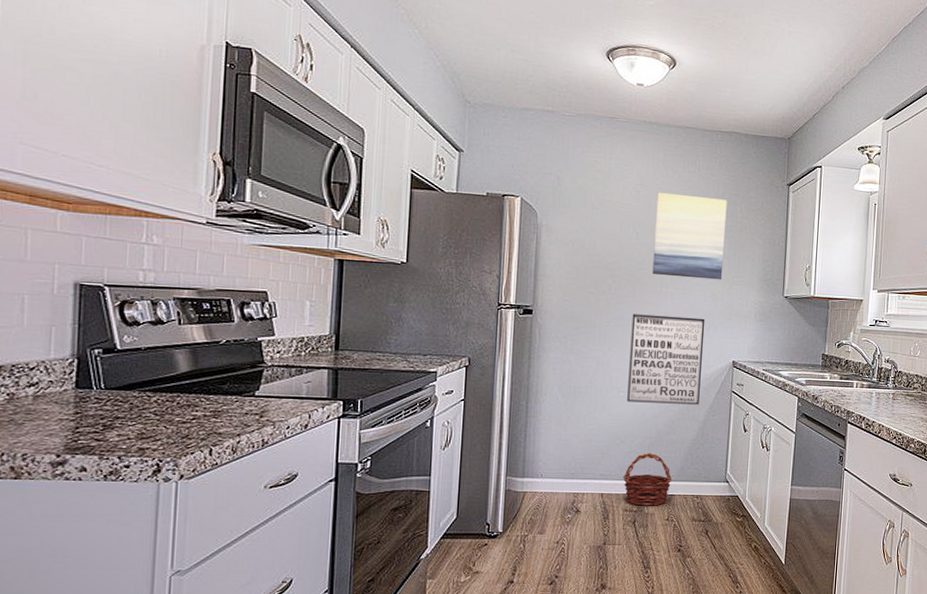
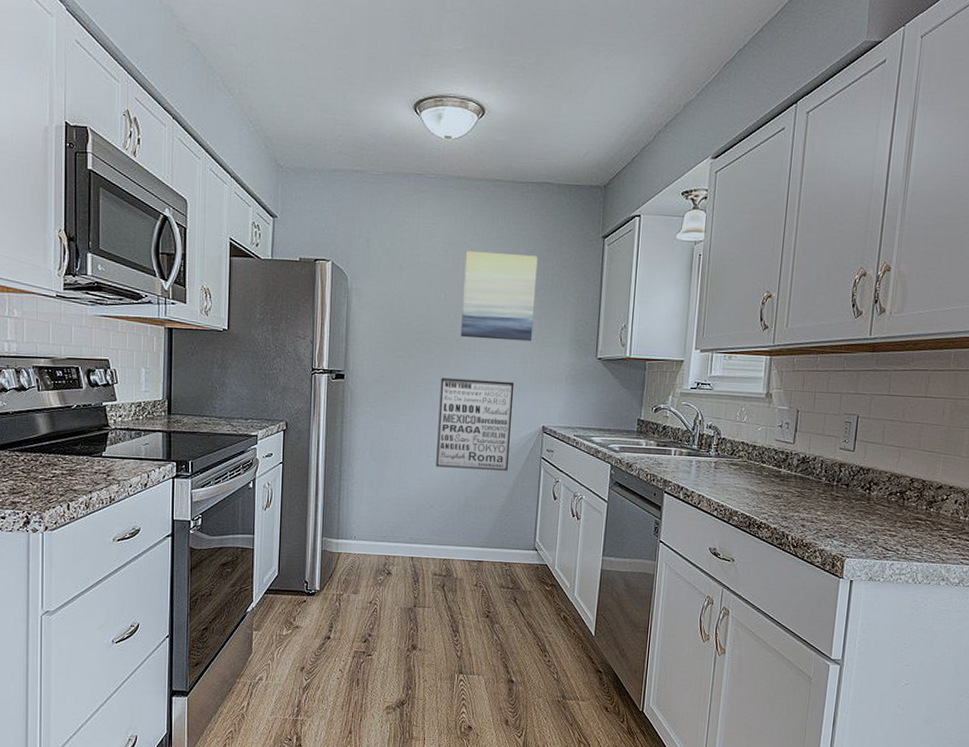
basket: present [622,452,672,506] -> none [432,517,481,571]

